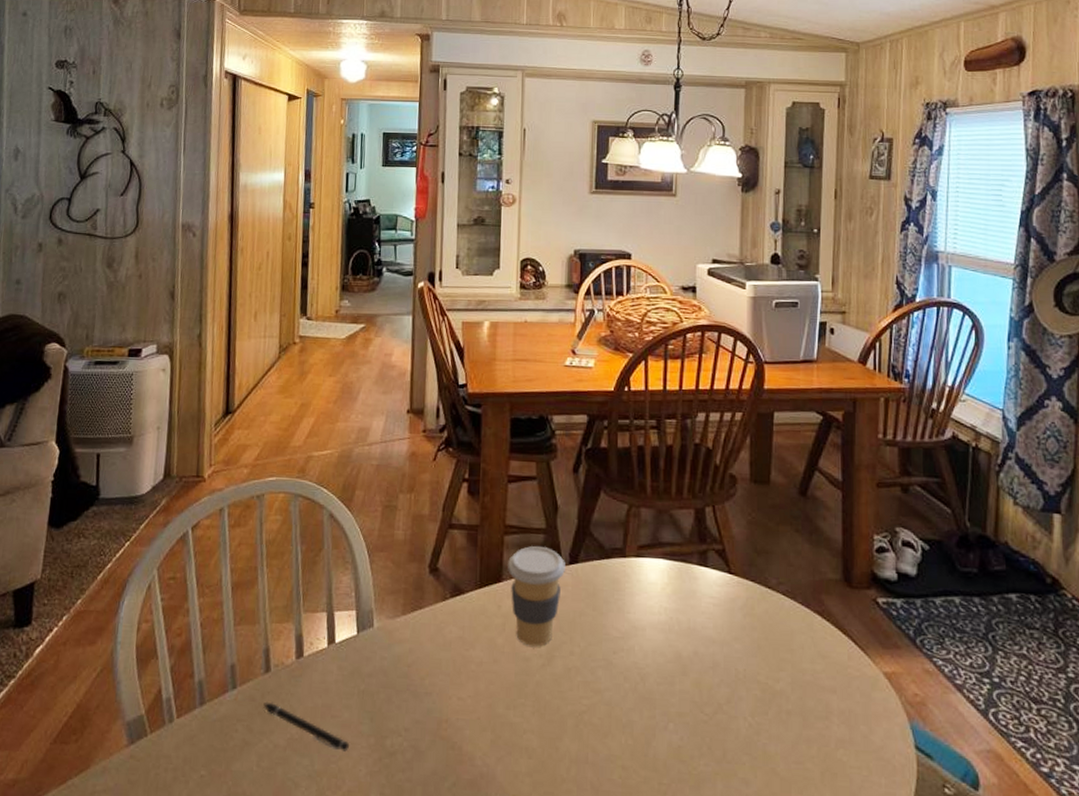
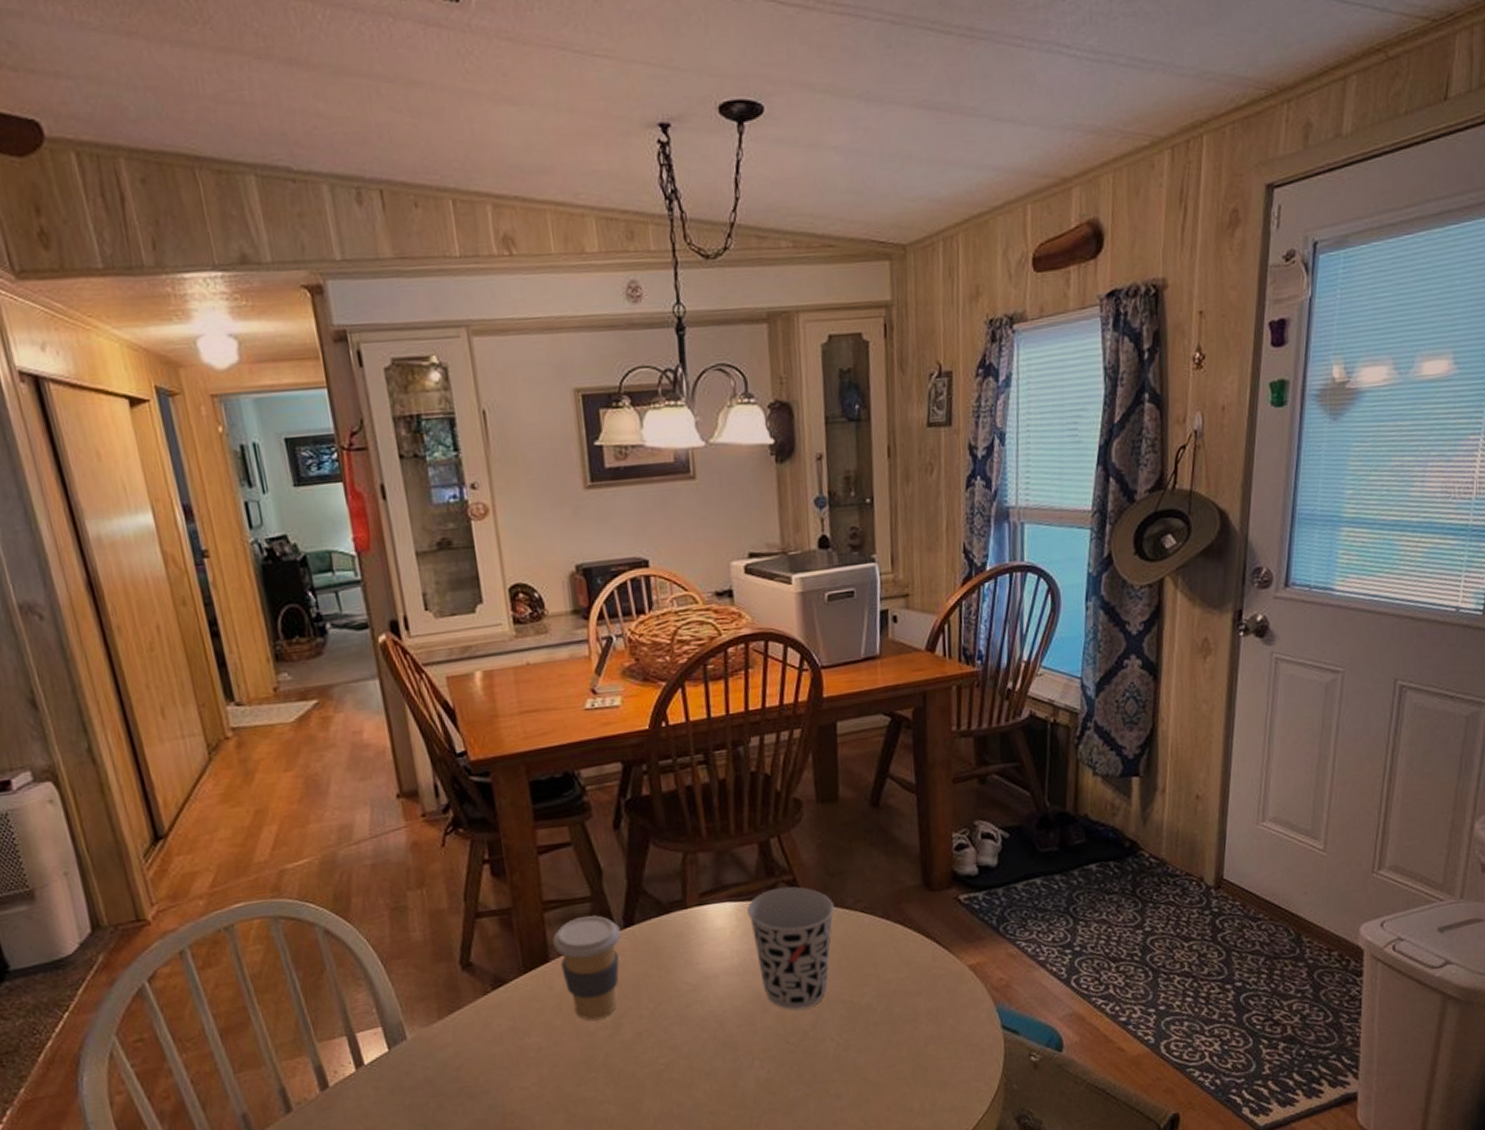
cup: none [679,555,759,681] -> present [747,886,835,1010]

